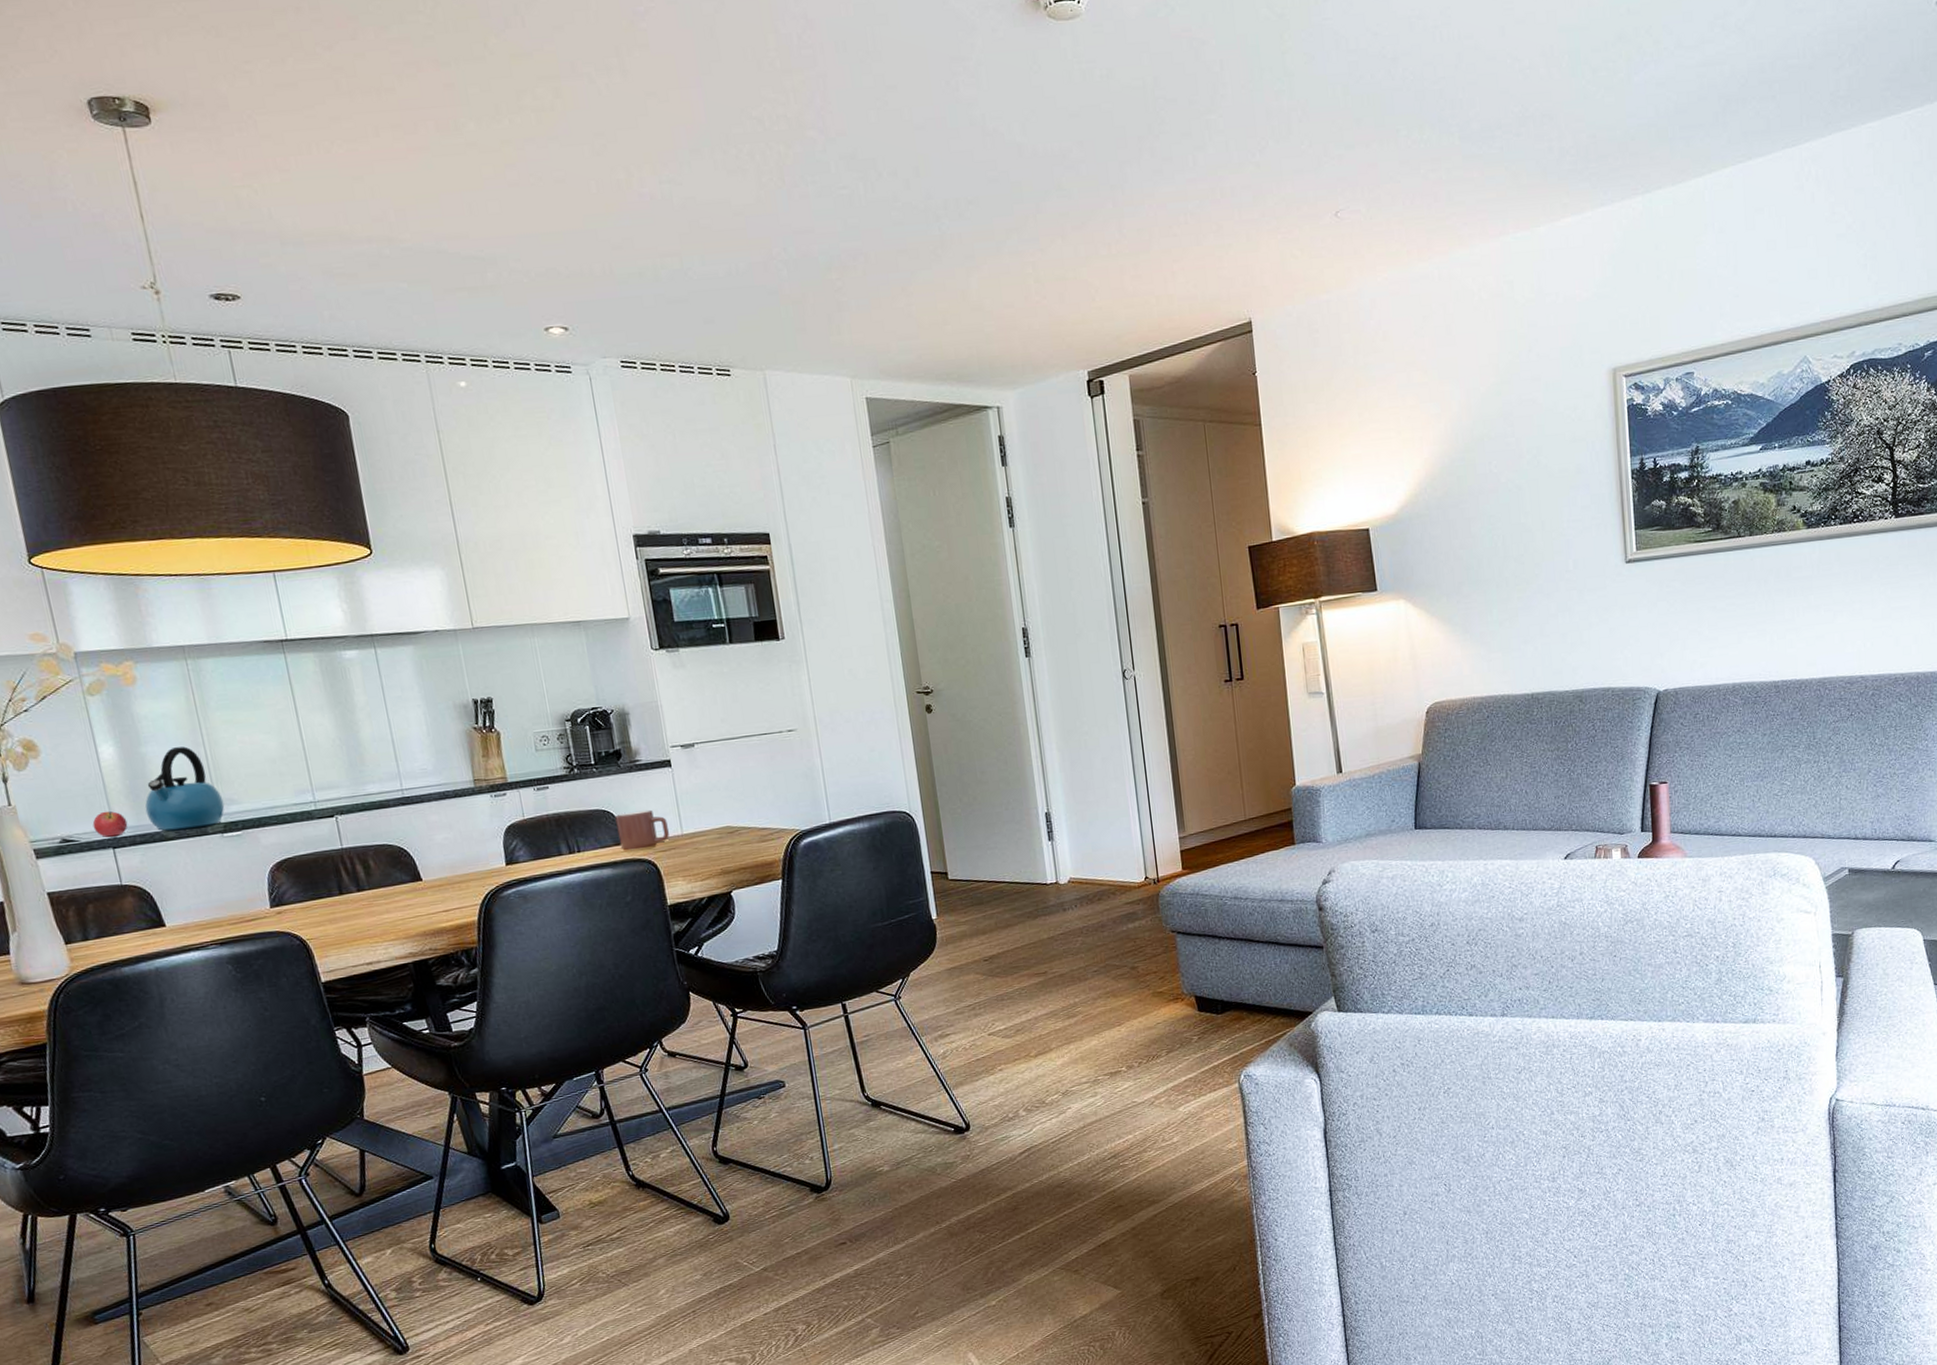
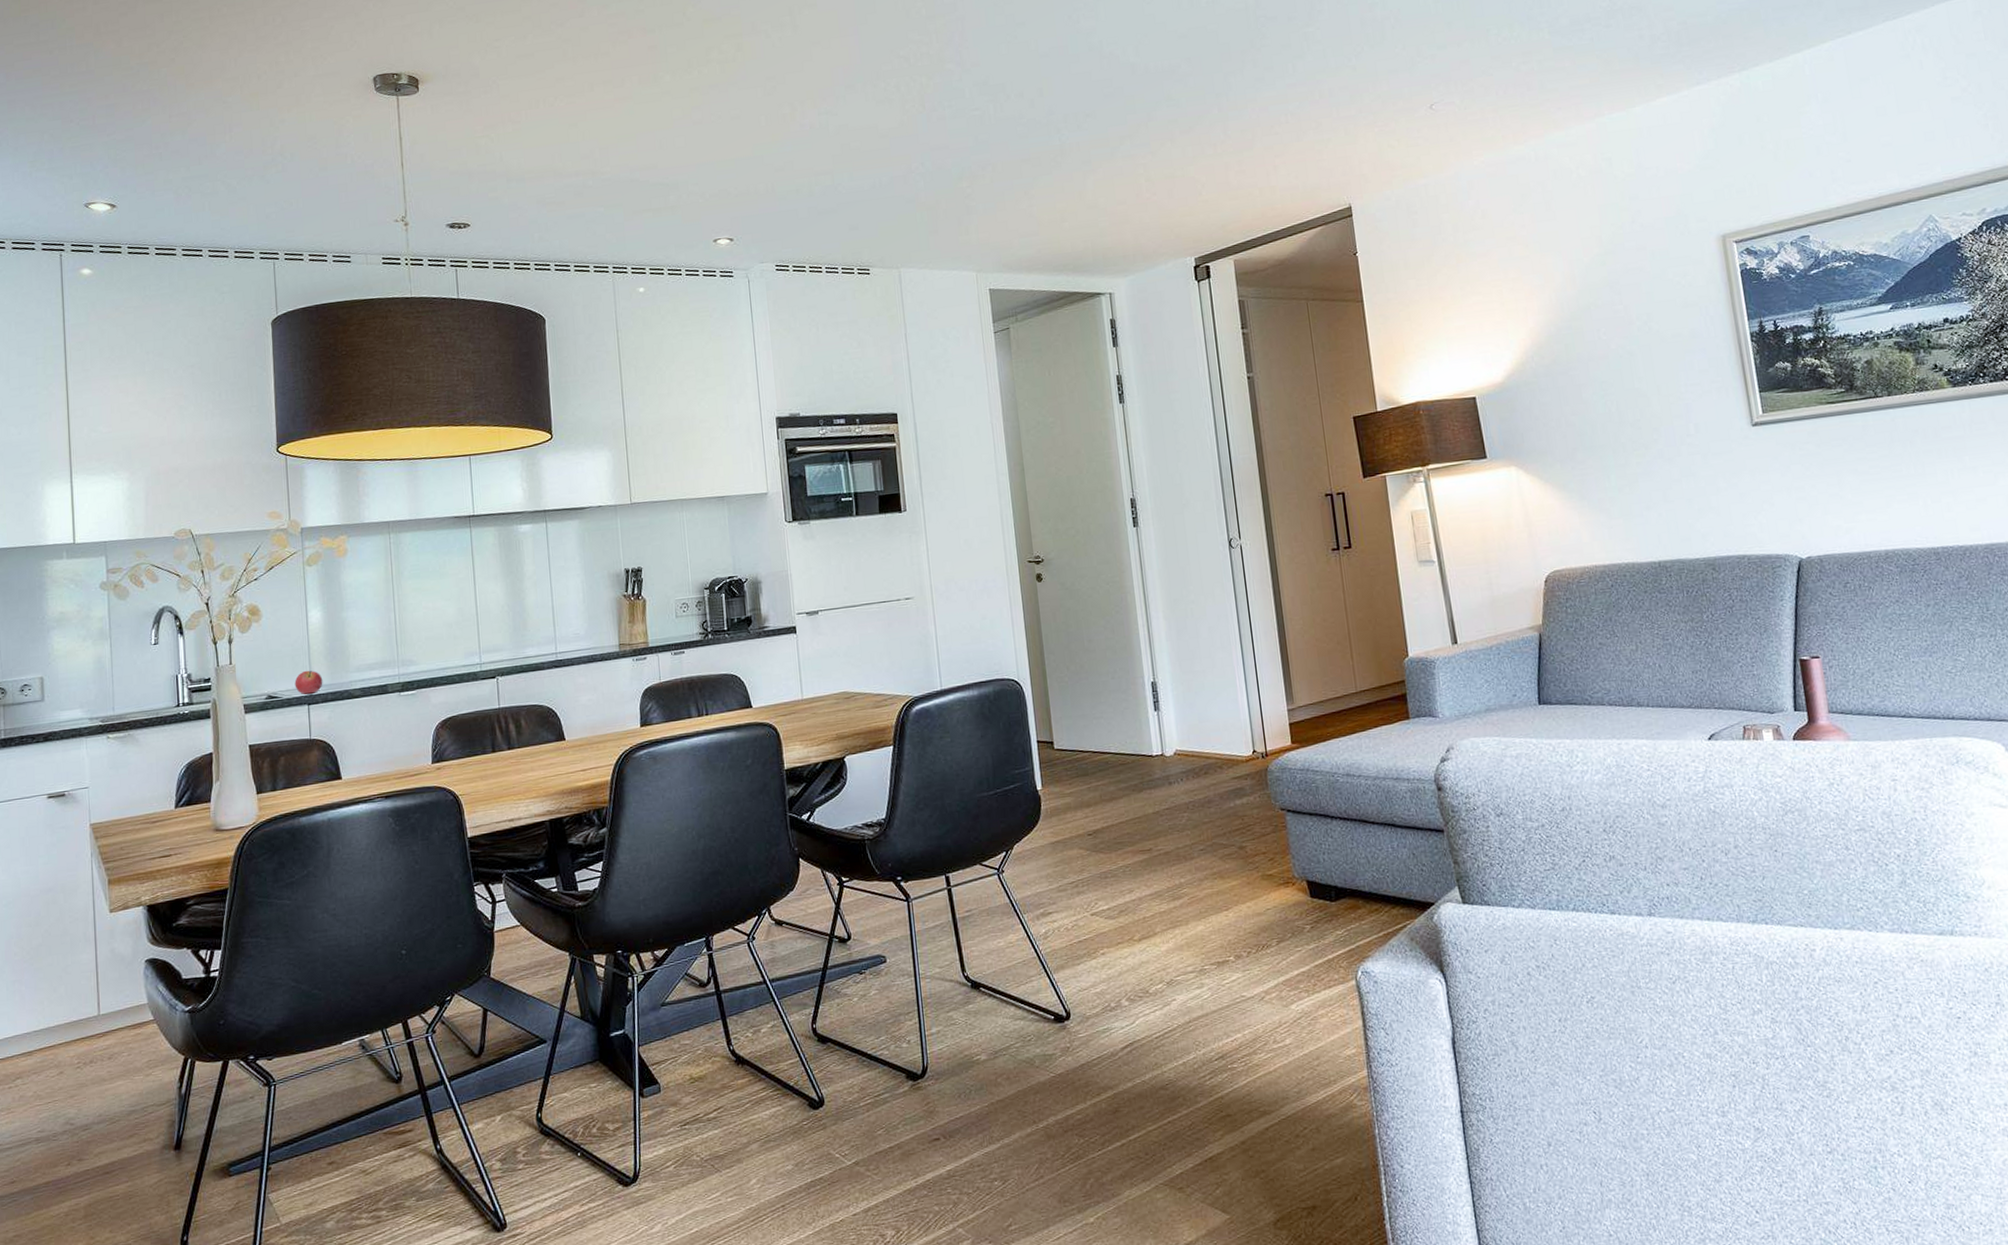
kettle: present [144,746,225,833] -> none [339,612,405,691]
mug: present [615,809,669,853] -> none [742,674,790,717]

